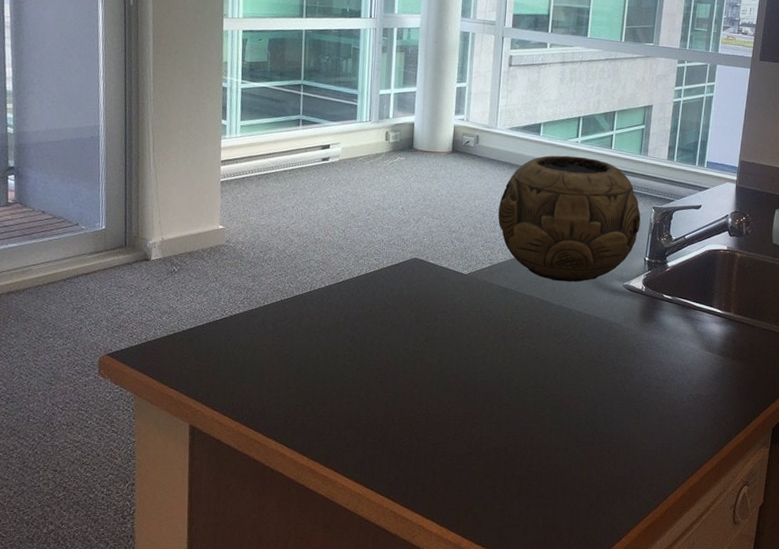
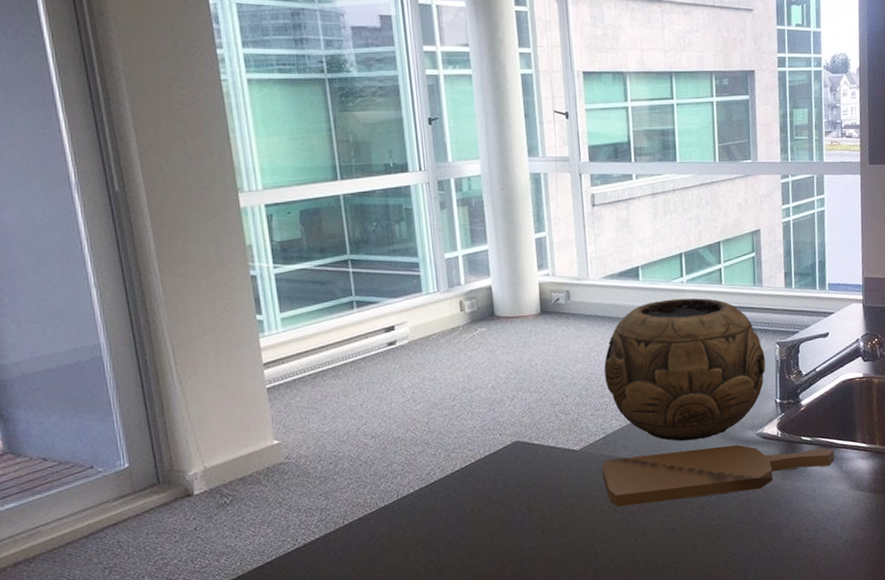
cutting board: none [483,286,691,335] -> present [601,444,835,507]

